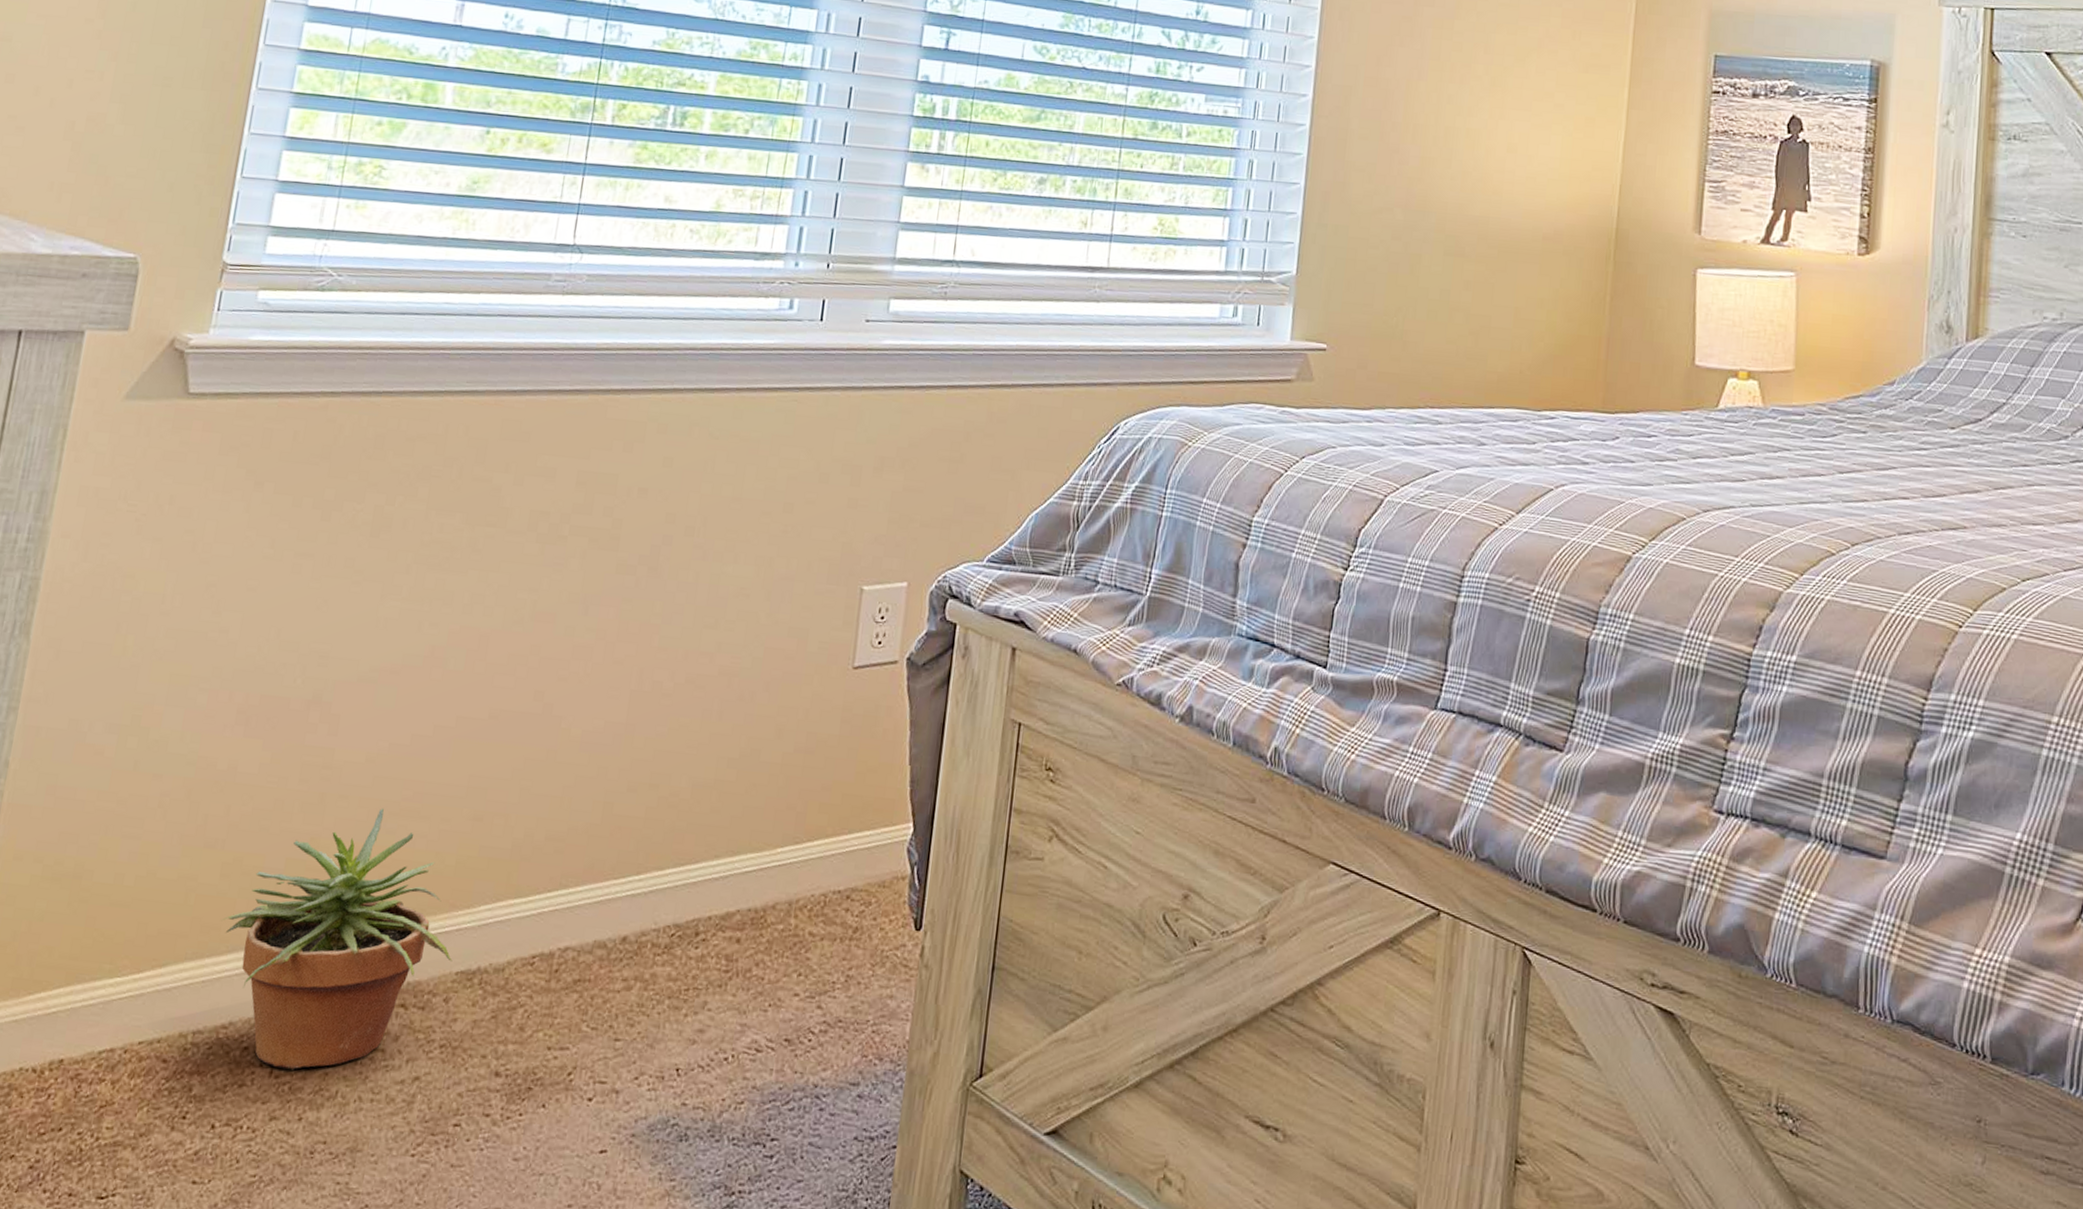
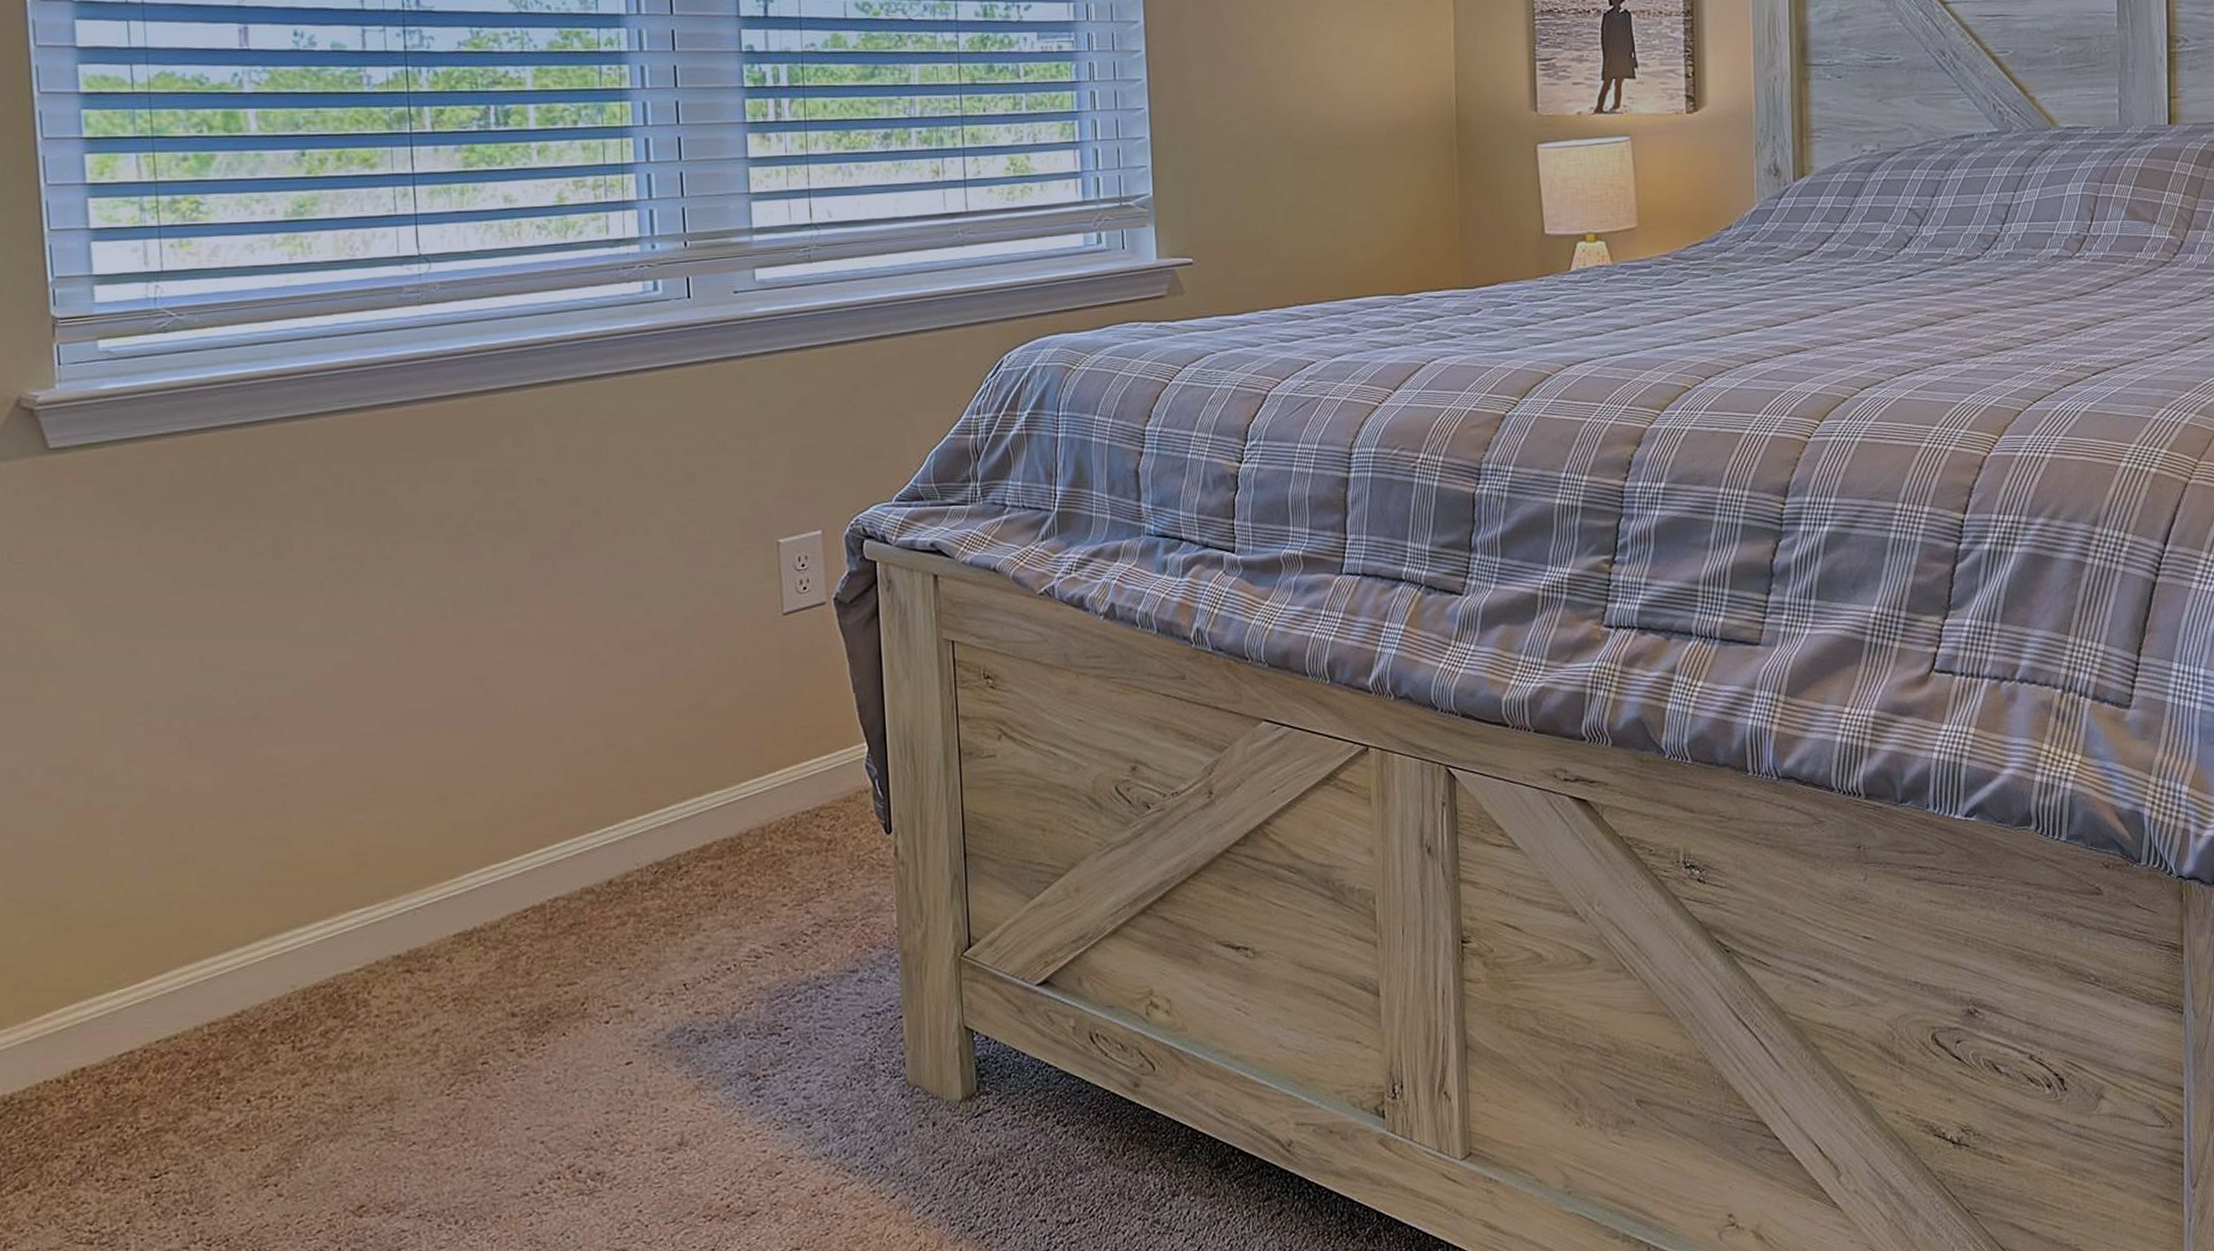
potted plant: present [223,808,453,1070] -> none [212,803,448,1043]

